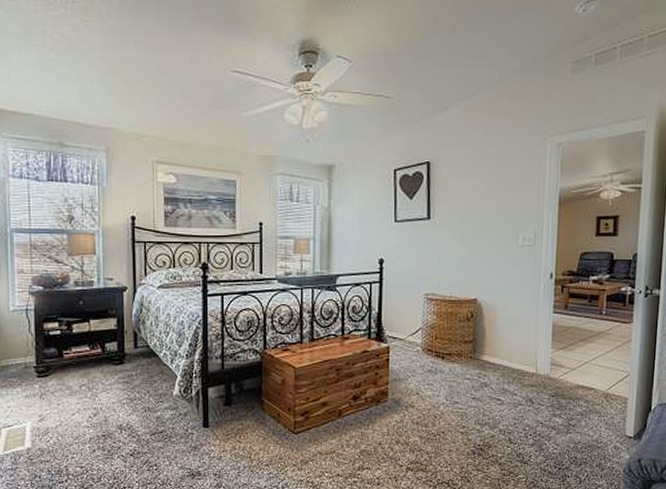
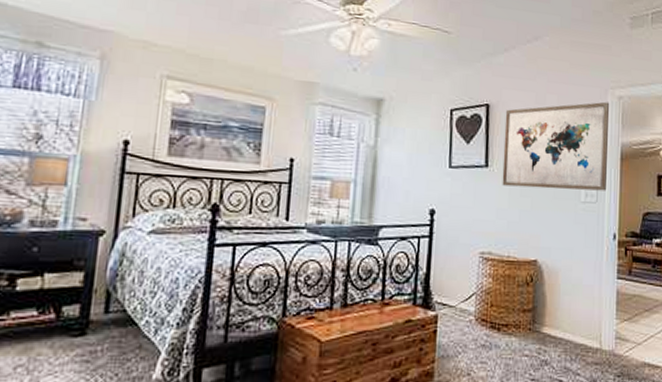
wall art: none [443,149,549,236] -> present [502,101,610,191]

